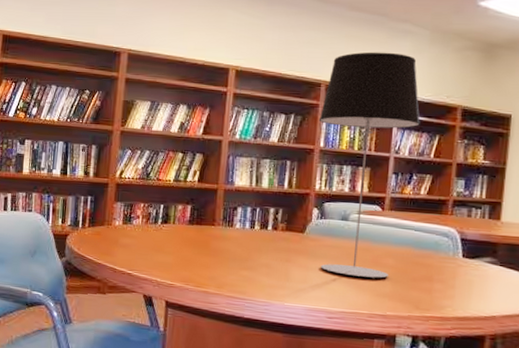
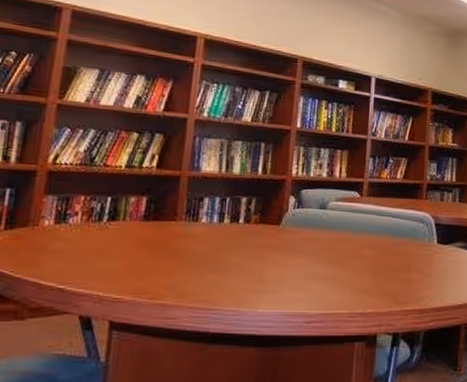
table lamp: present [318,52,420,279] -> none [295,29,395,273]

